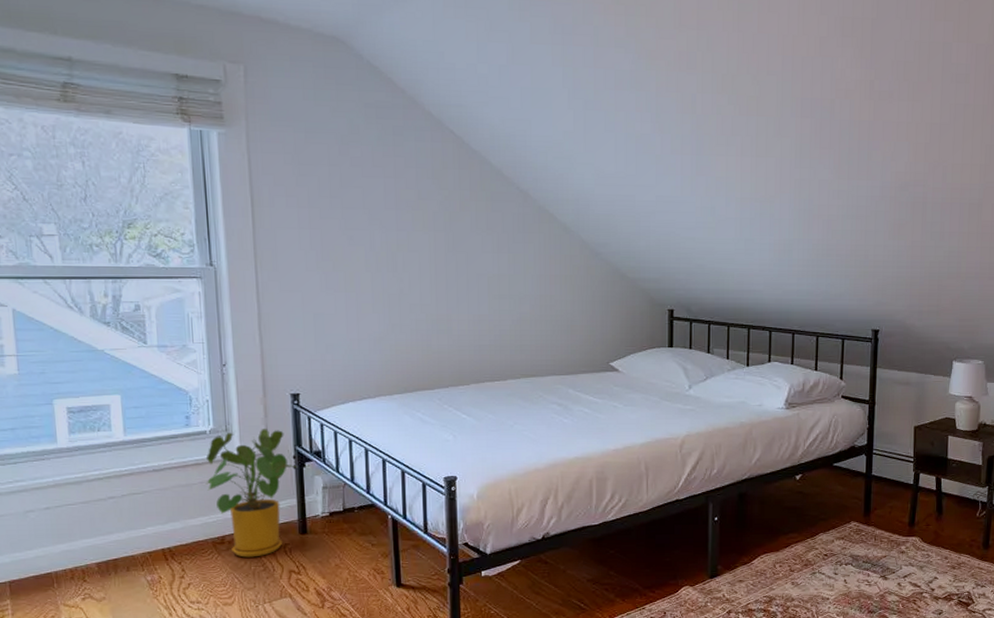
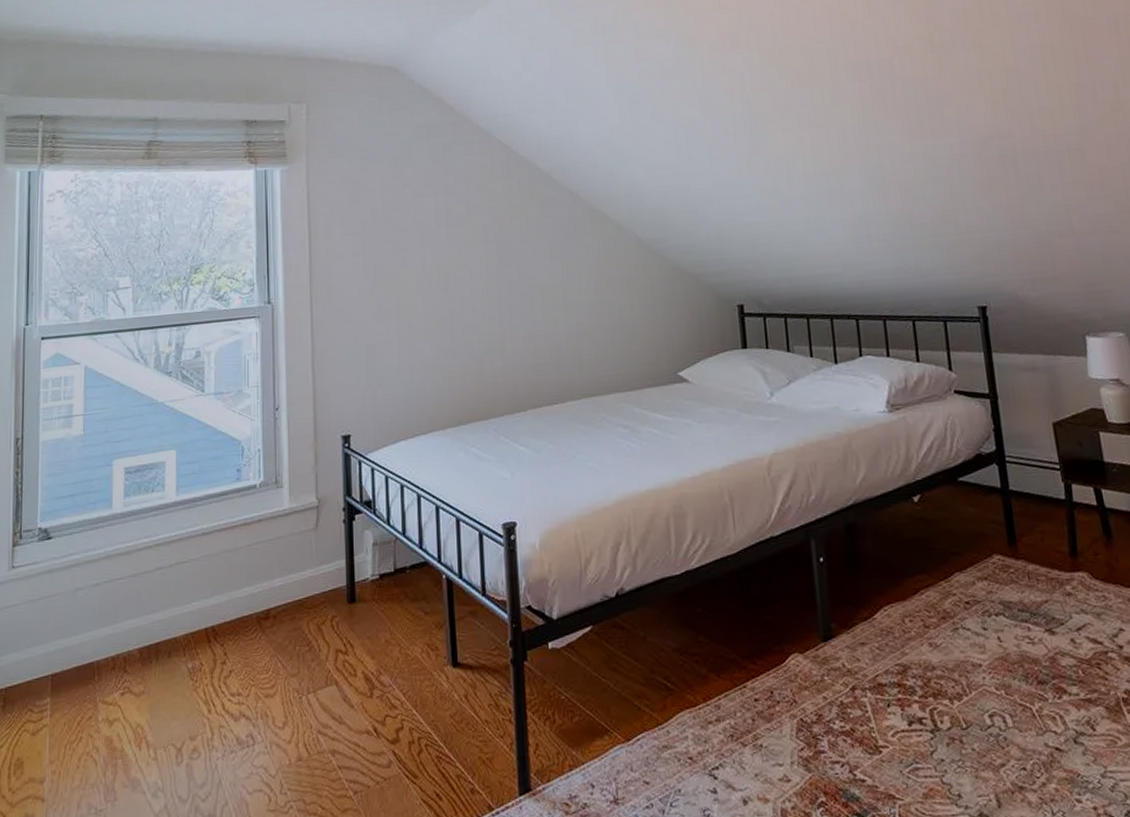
house plant: present [205,429,297,558] -> none [253,478,346,636]

